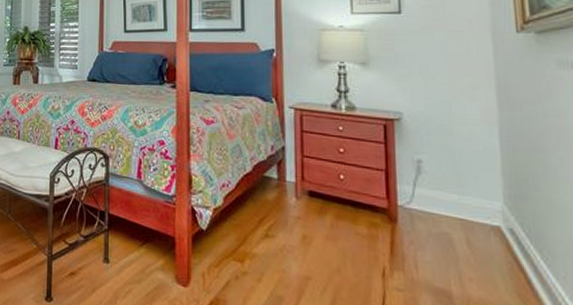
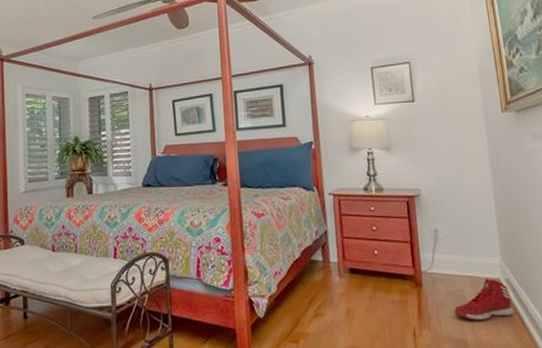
sneaker: none [437,224,518,273] -> present [454,278,514,321]

